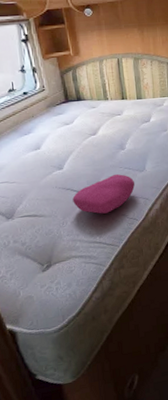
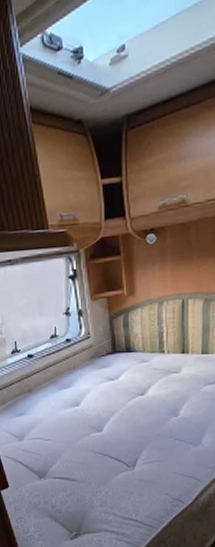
cushion: present [72,174,135,214] -> none [110,446,187,489]

